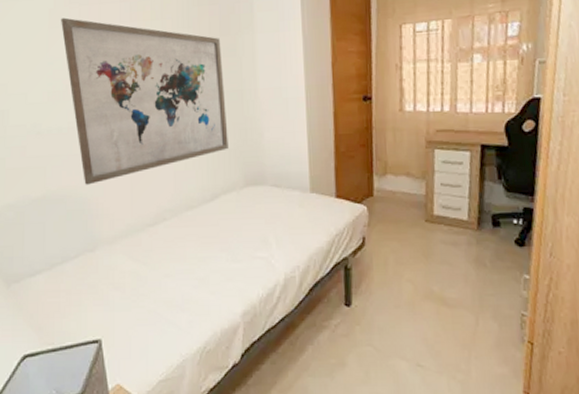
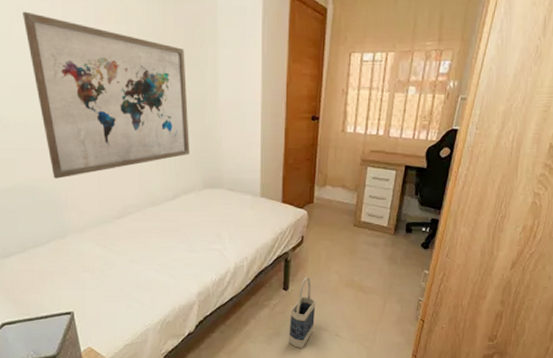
bag: none [356,288,388,383] -> present [289,277,316,348]

